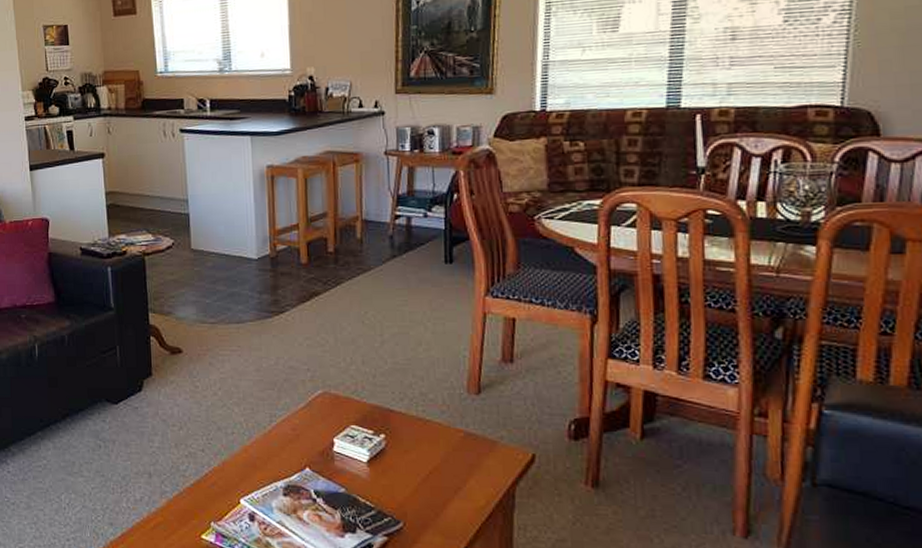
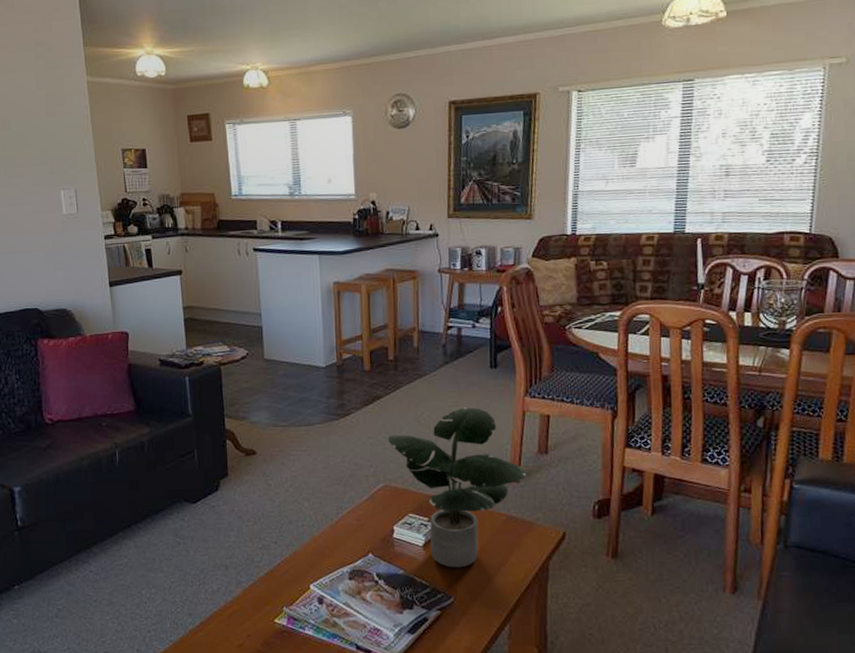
potted plant: none [326,307,489,490] -> present [387,407,527,568]

